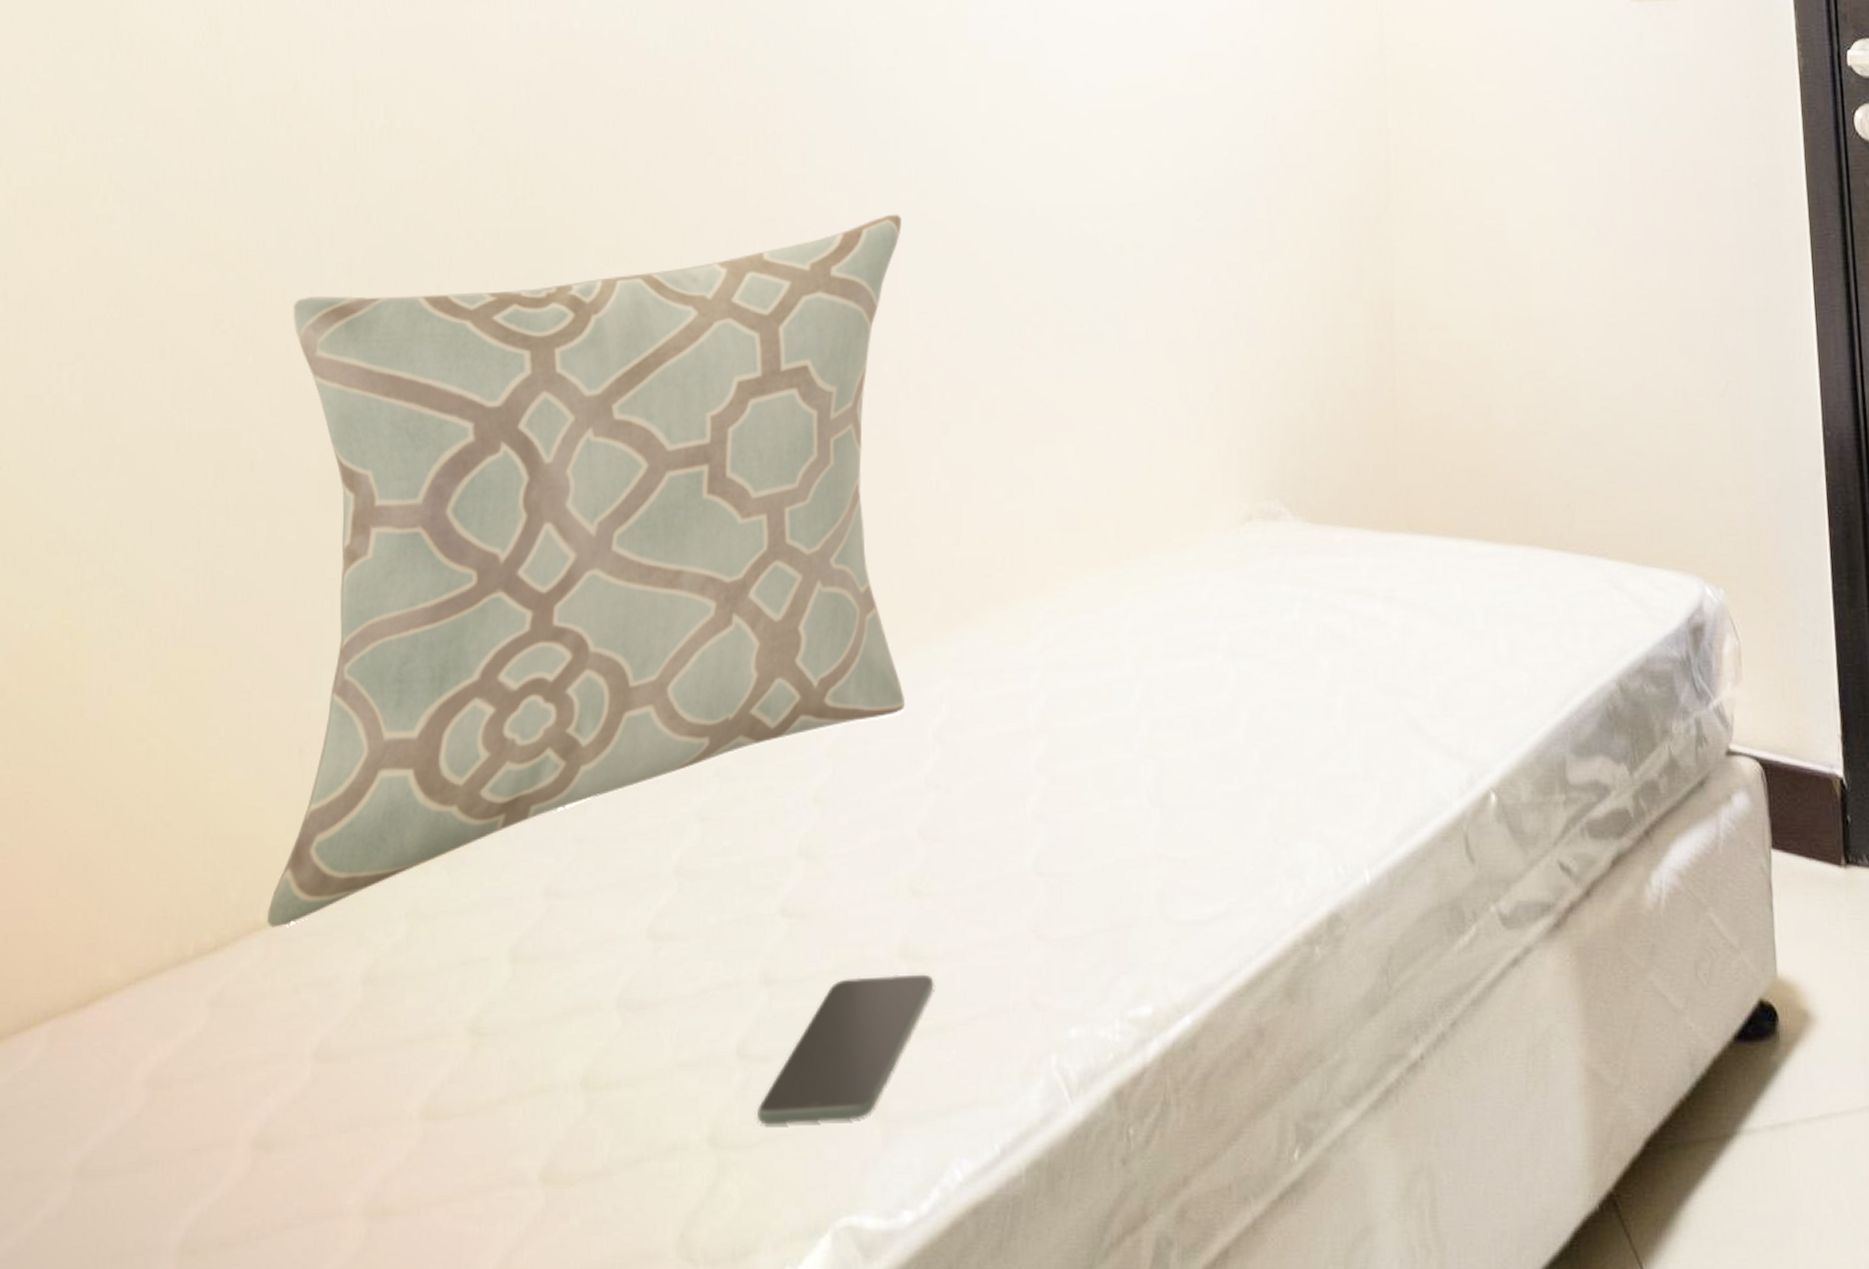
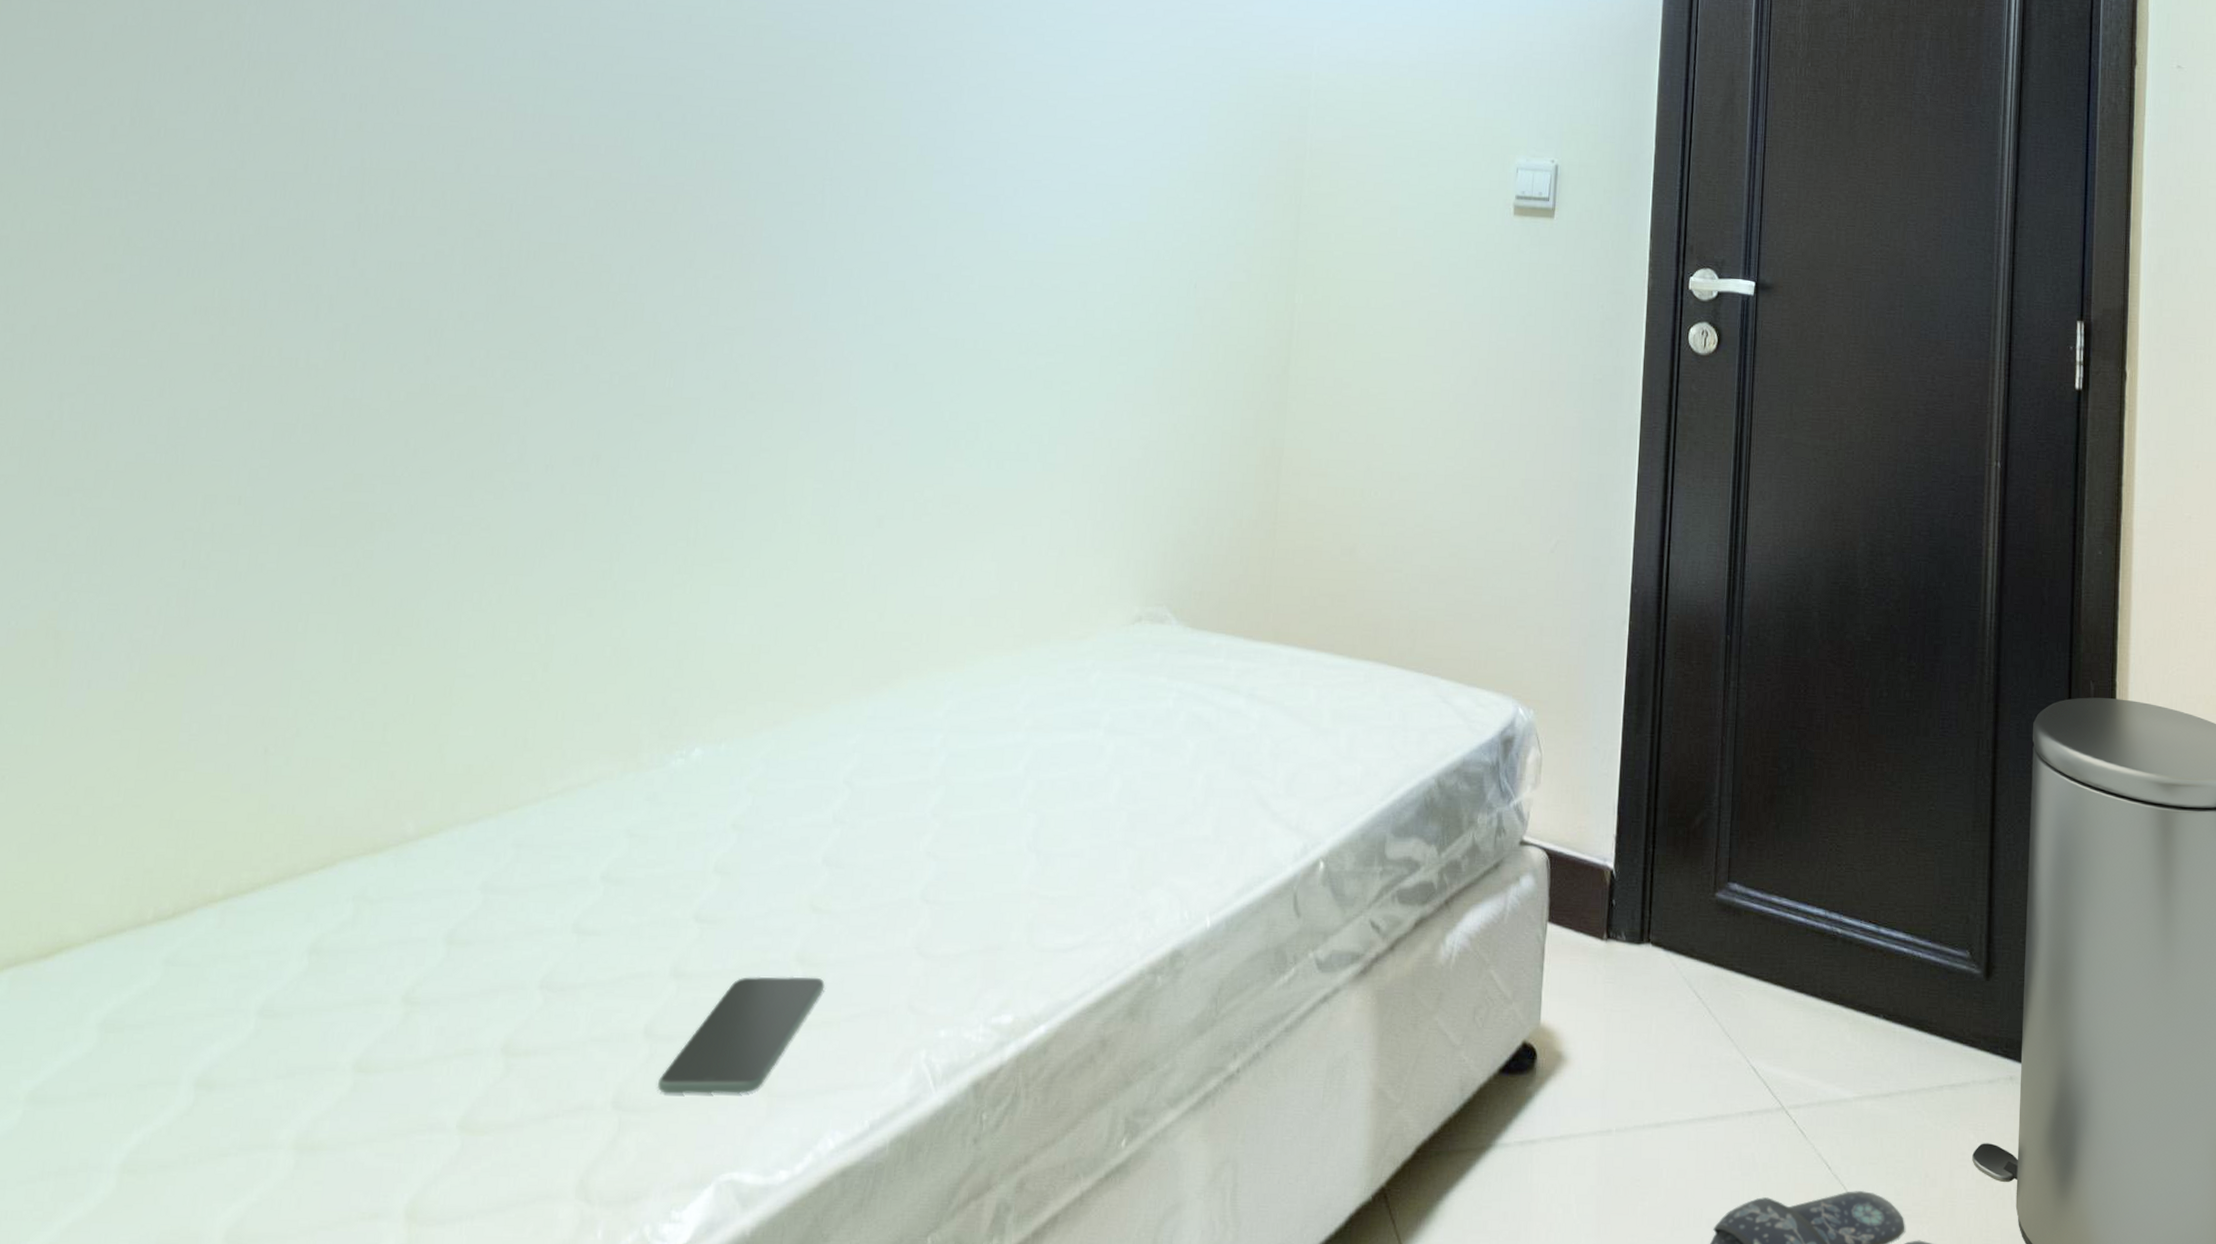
pillow: present [267,214,906,928] -> none [223,333,858,901]

